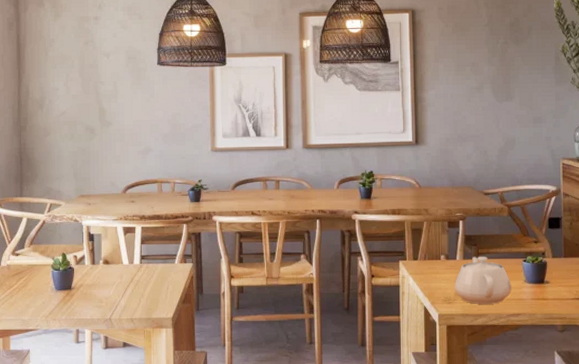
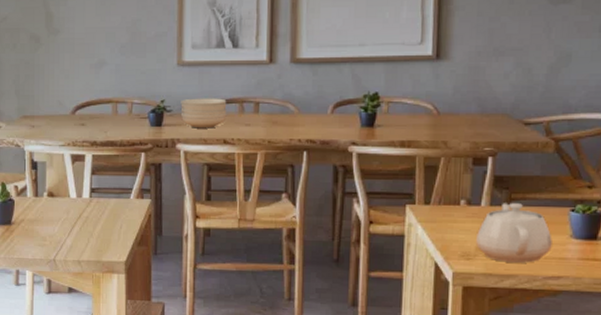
bowl: none [215,177,253,203] -> present [180,98,227,129]

